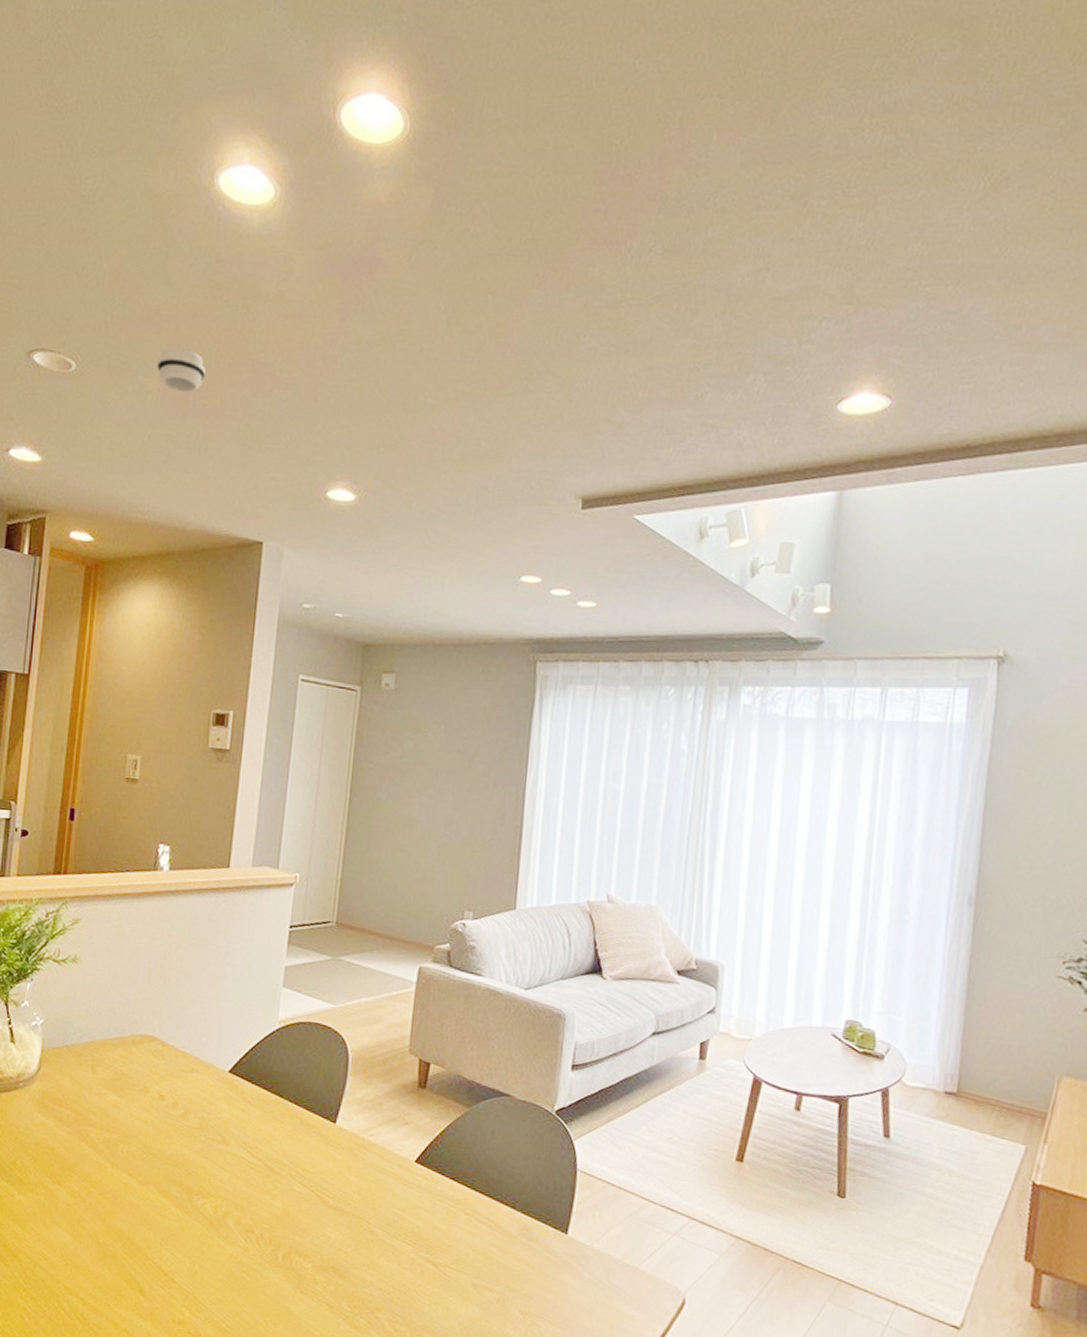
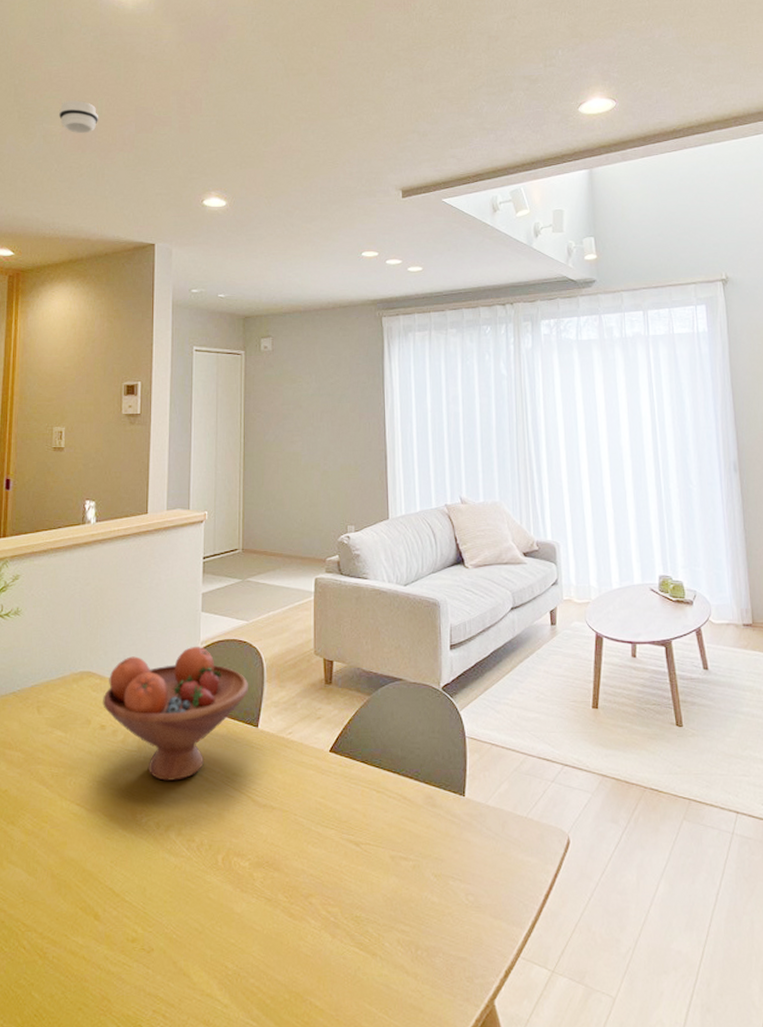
fruit bowl: none [163,1024,330,1167] -> present [103,646,249,781]

